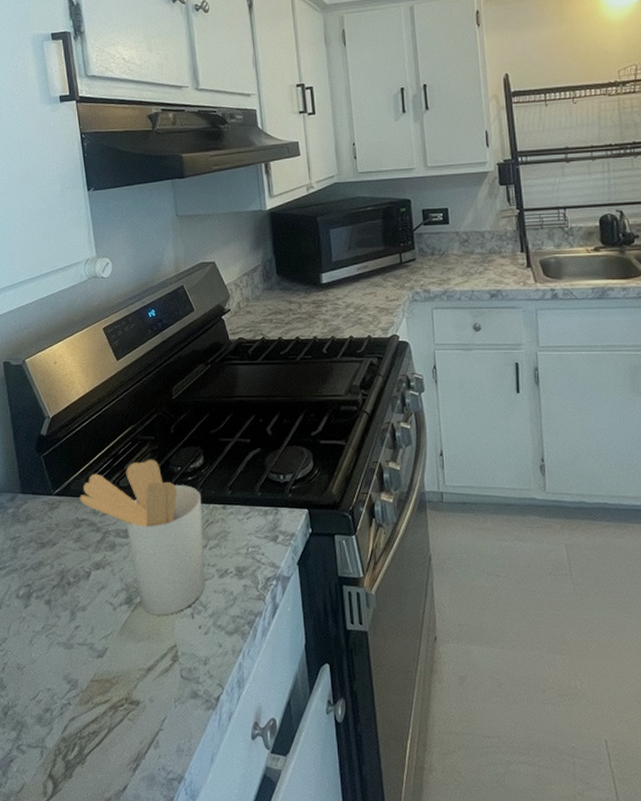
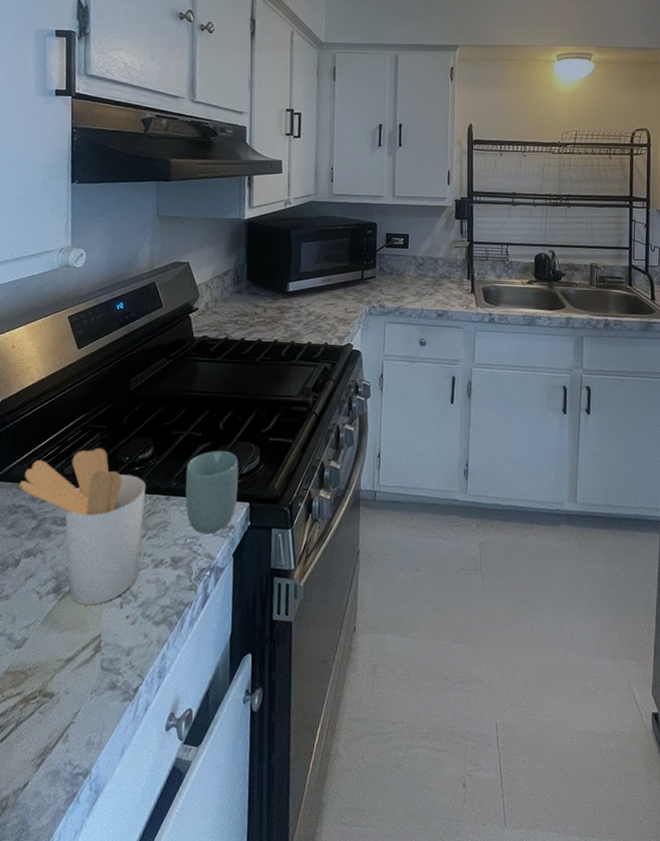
cup: none [239,456,295,542] -> present [185,450,239,534]

